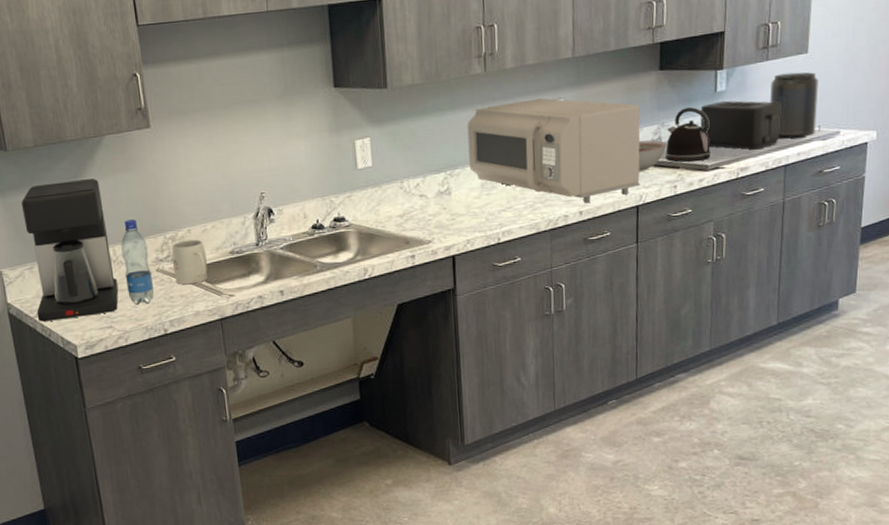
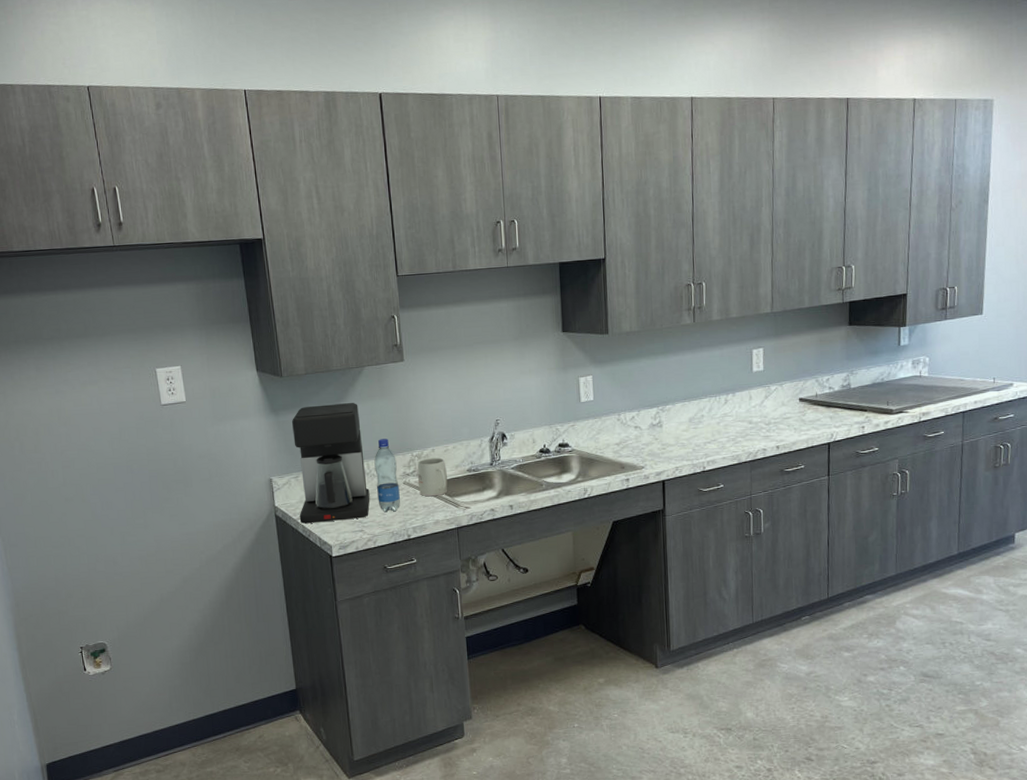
microwave: present [468,98,640,204] -> none [678,346,832,439]
bowl: present [638,140,667,171] -> none [829,385,855,413]
kettle: present [666,107,711,162] -> none [854,358,895,406]
toaster: present [700,100,780,150] -> none [885,353,958,397]
soda can: present [770,72,818,139] -> none [948,330,993,389]

